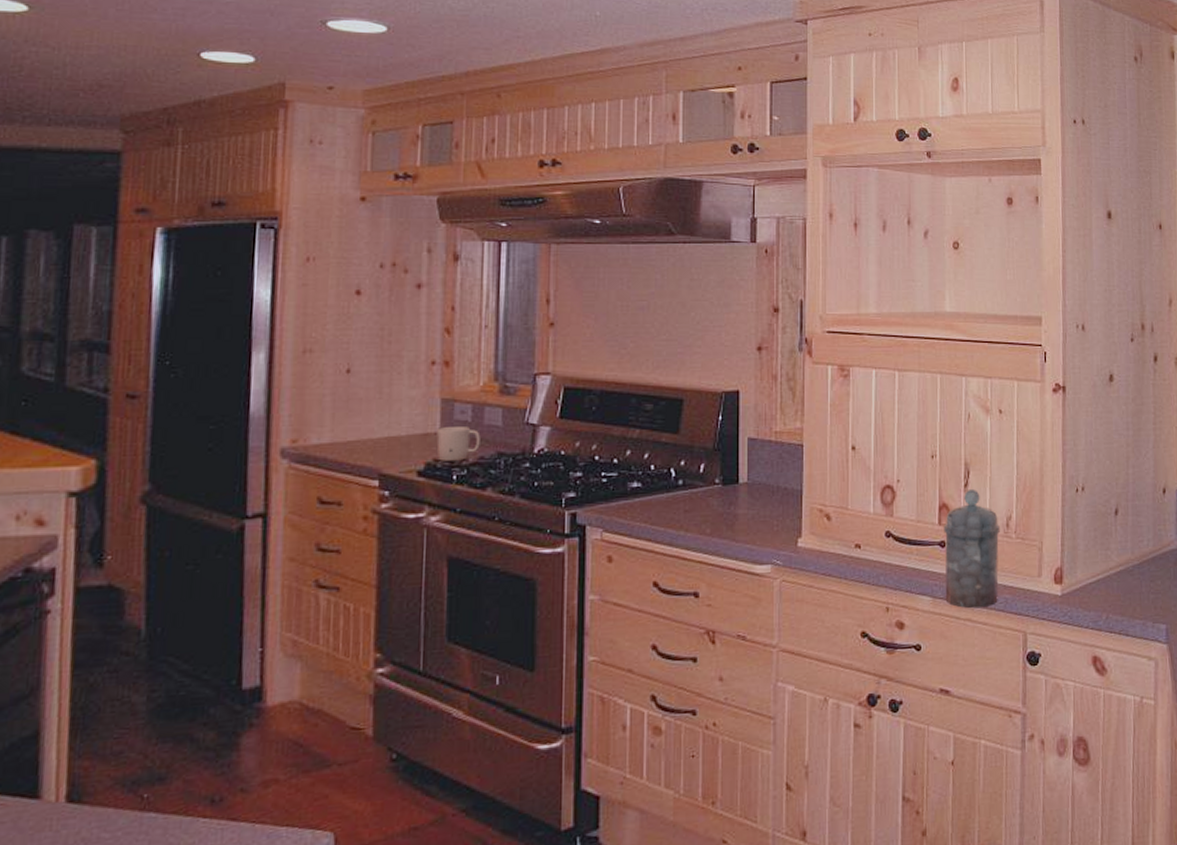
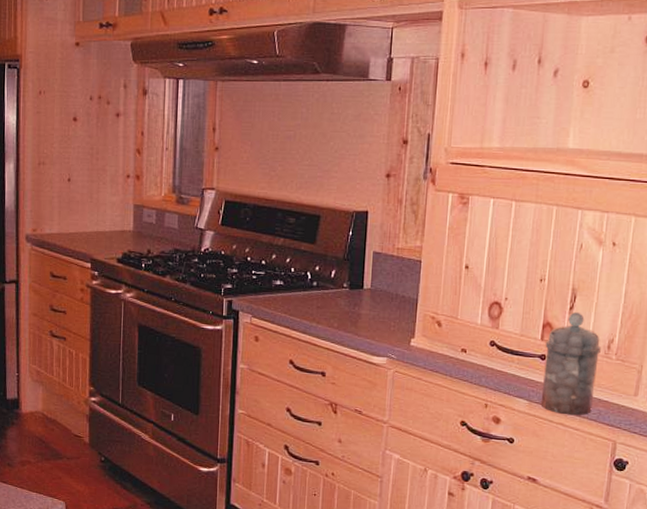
mug: present [436,427,481,461] -> none [130,227,162,253]

